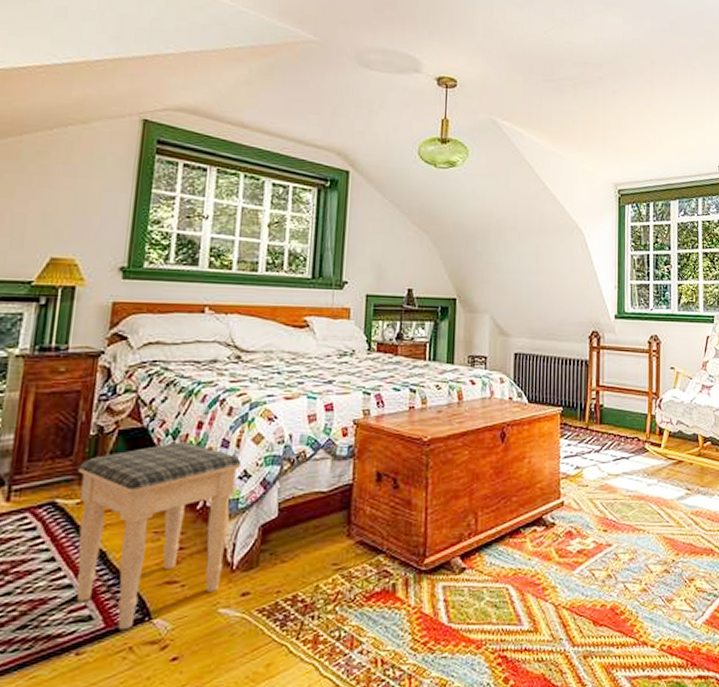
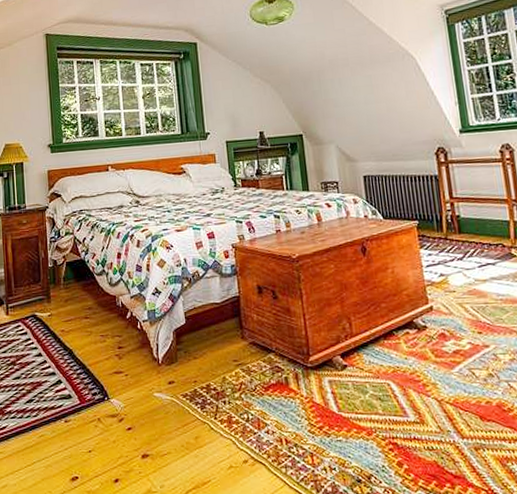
footstool: present [76,442,242,631] -> none [46,268,153,406]

